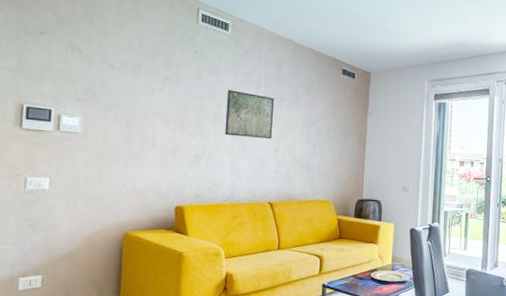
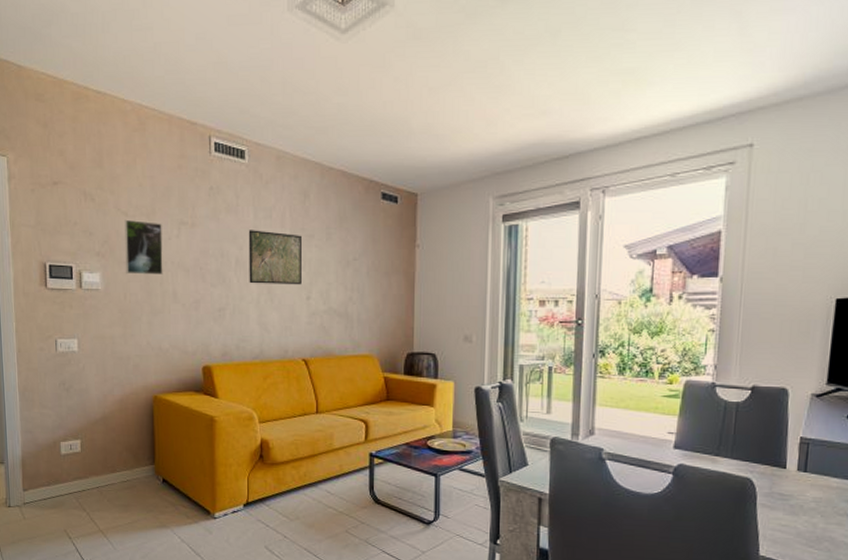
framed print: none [106,71,147,123] -> present [124,219,163,275]

